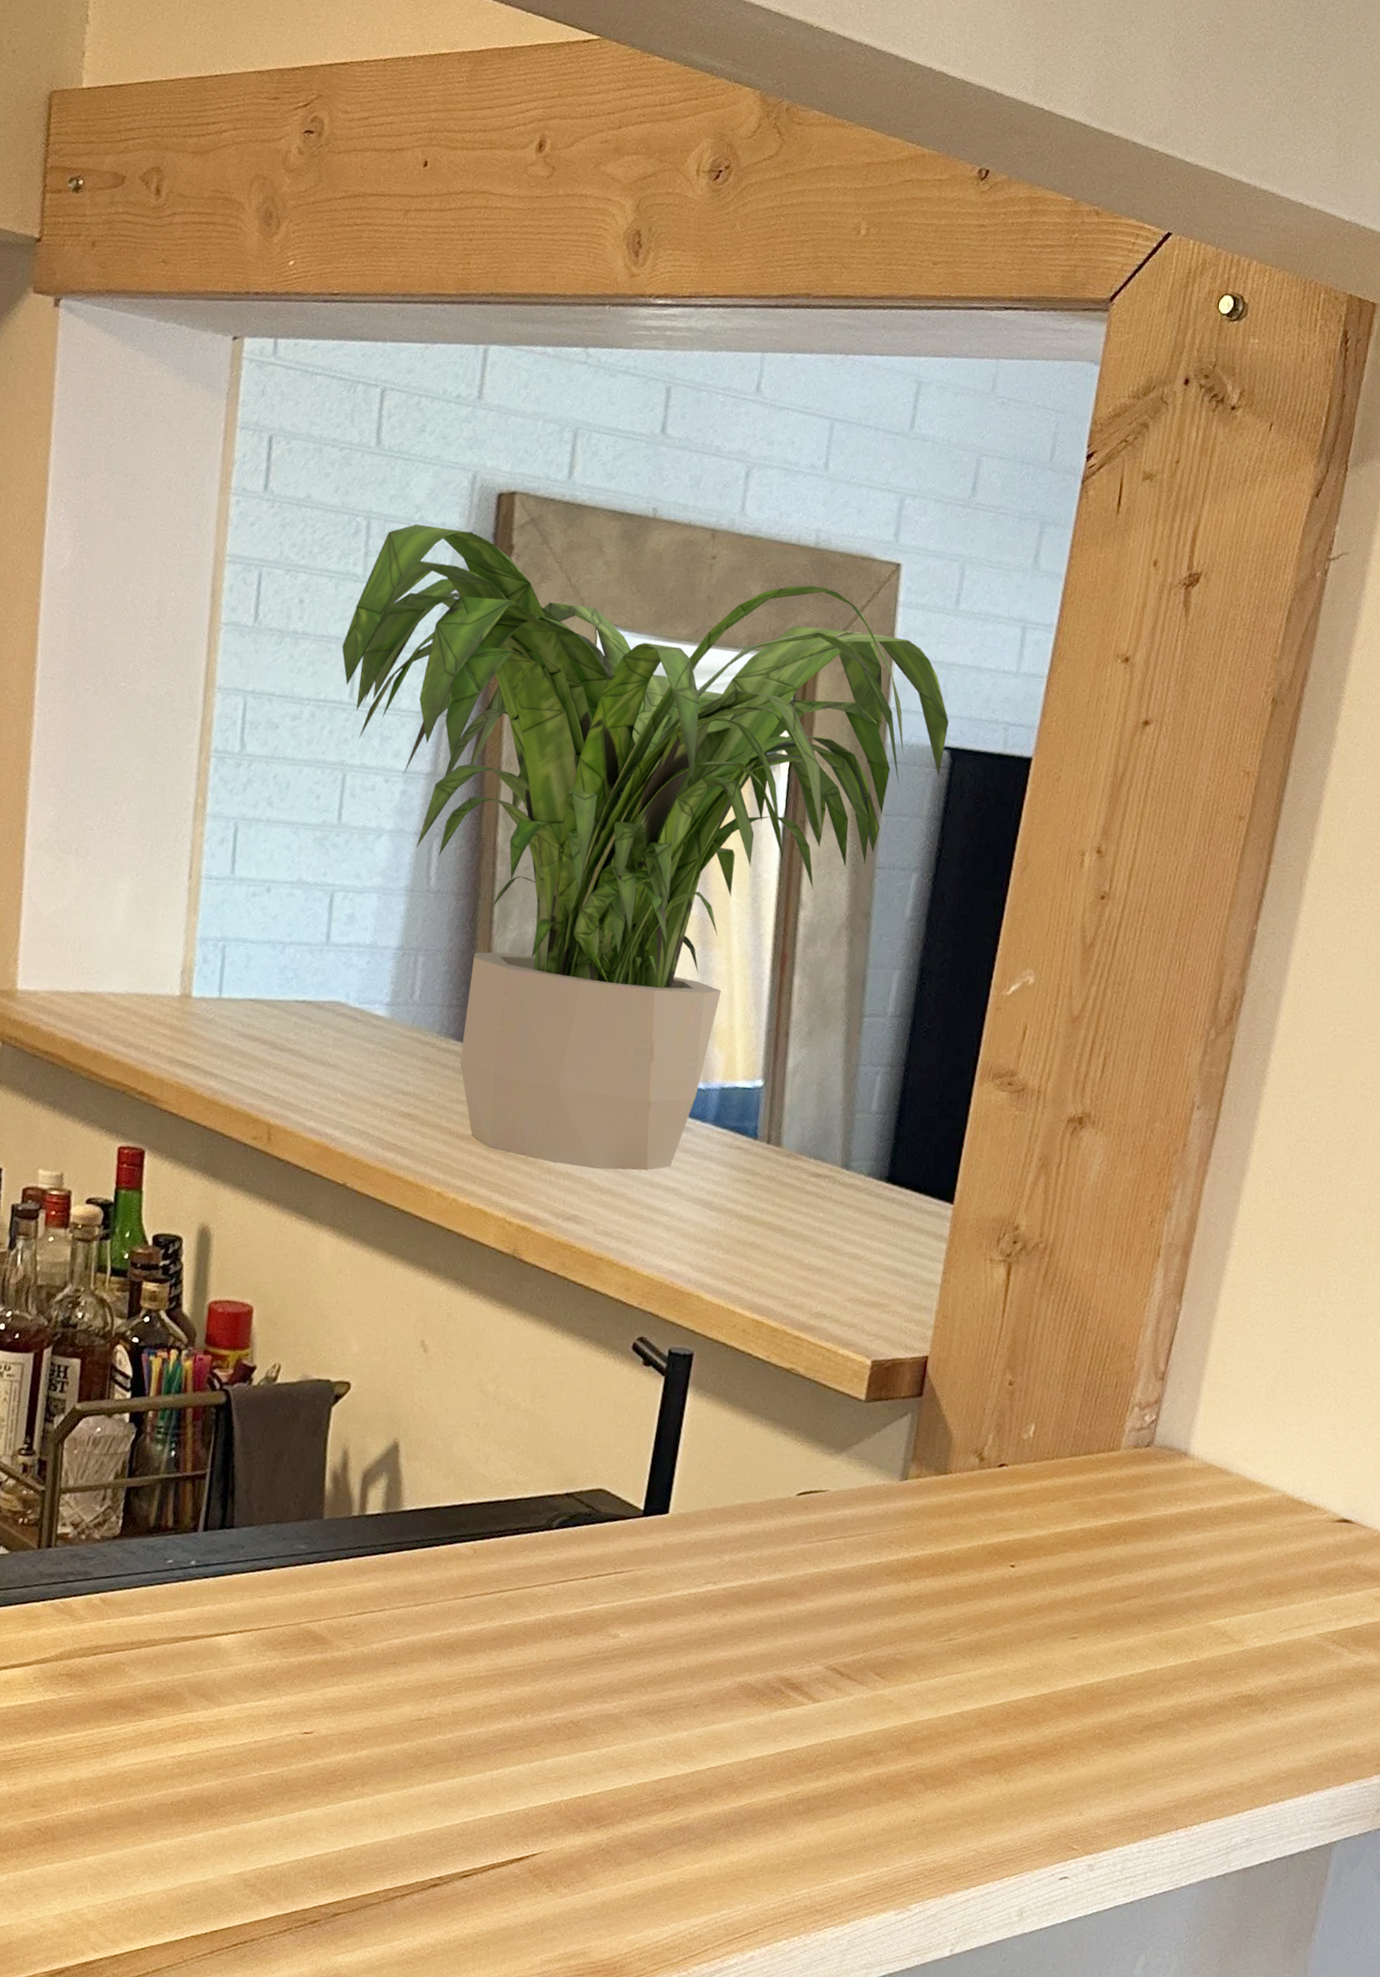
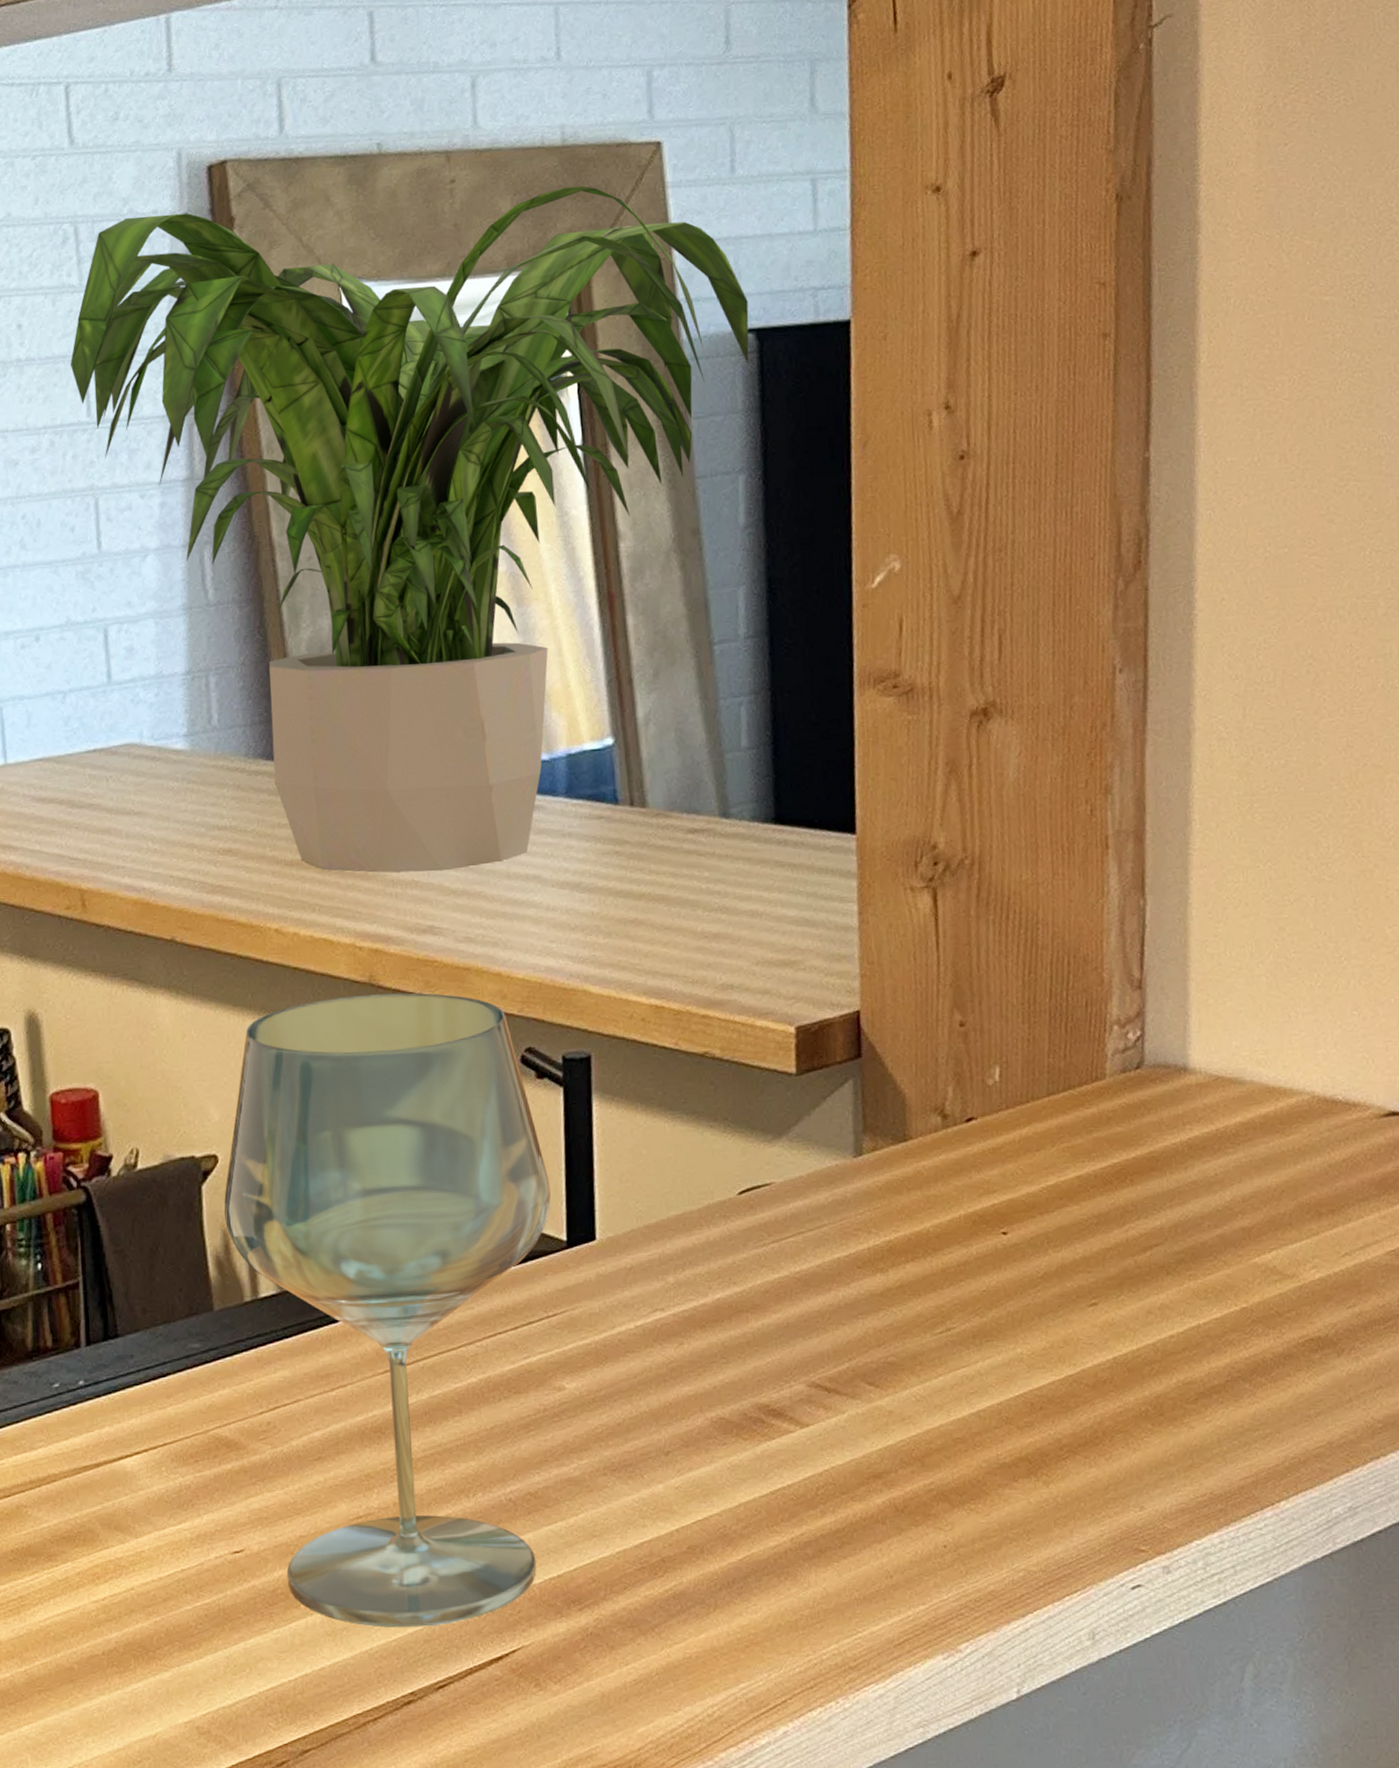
wine glass: none [346,1262,638,1824] -> present [224,993,551,1628]

